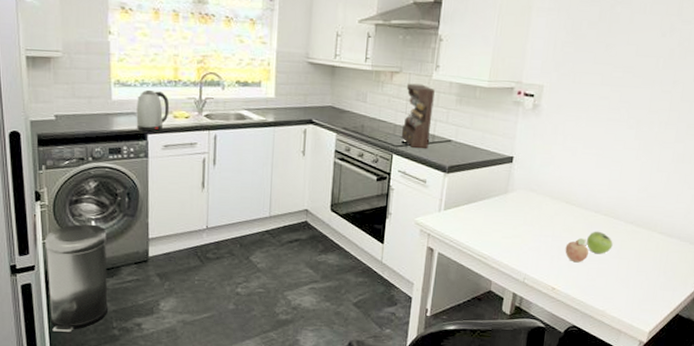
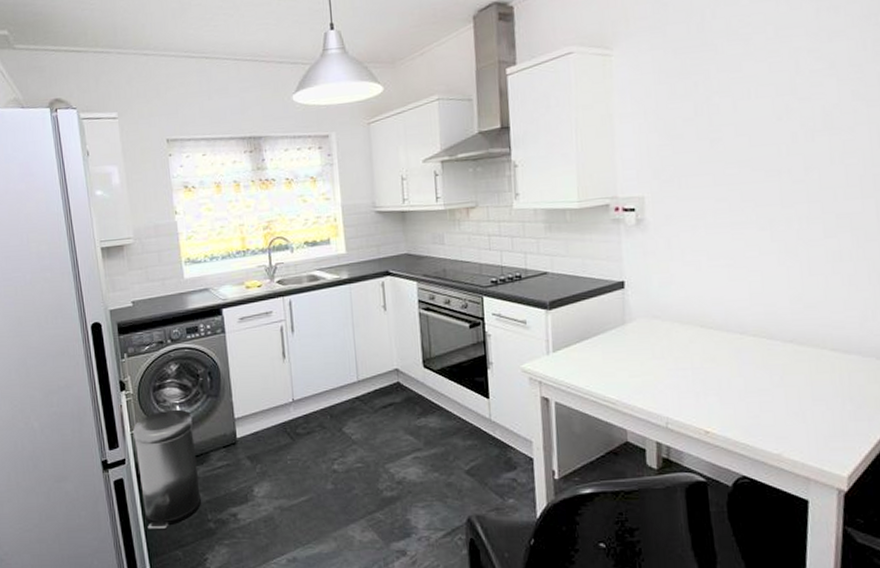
kettle: present [136,90,170,131] -> none [208,263,242,306]
spice rack: present [401,83,435,149] -> none [485,216,522,287]
fruit: present [565,238,589,263] -> none [711,367,743,398]
fruit: present [586,231,613,254] -> none [736,356,773,384]

